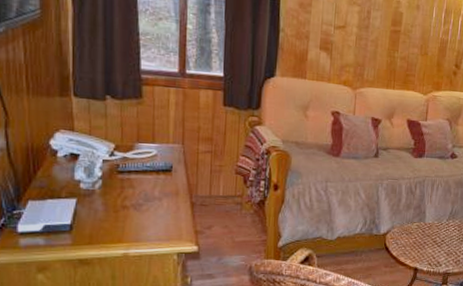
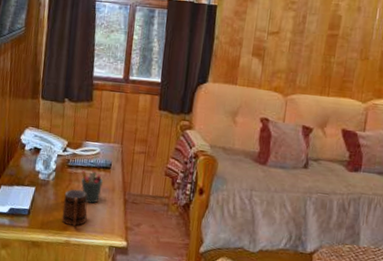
mug: none [115,196,148,237] -> present [61,189,88,227]
pen holder: none [136,174,165,211] -> present [81,170,104,204]

